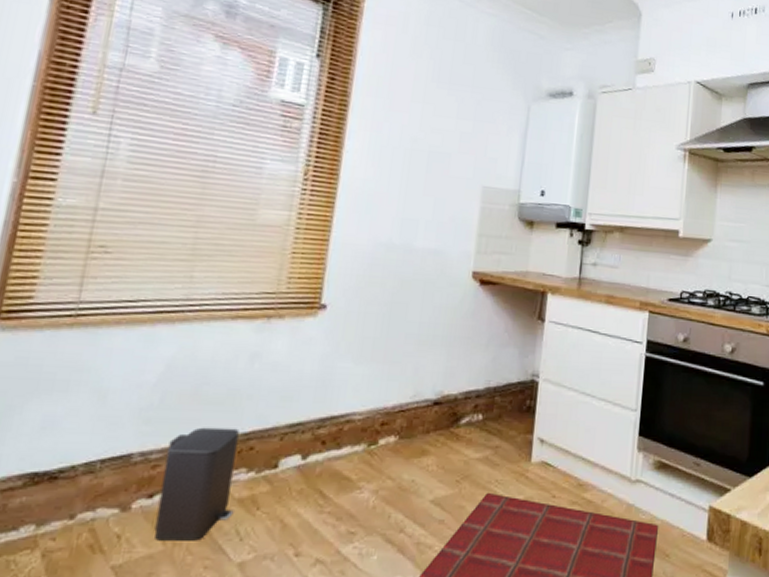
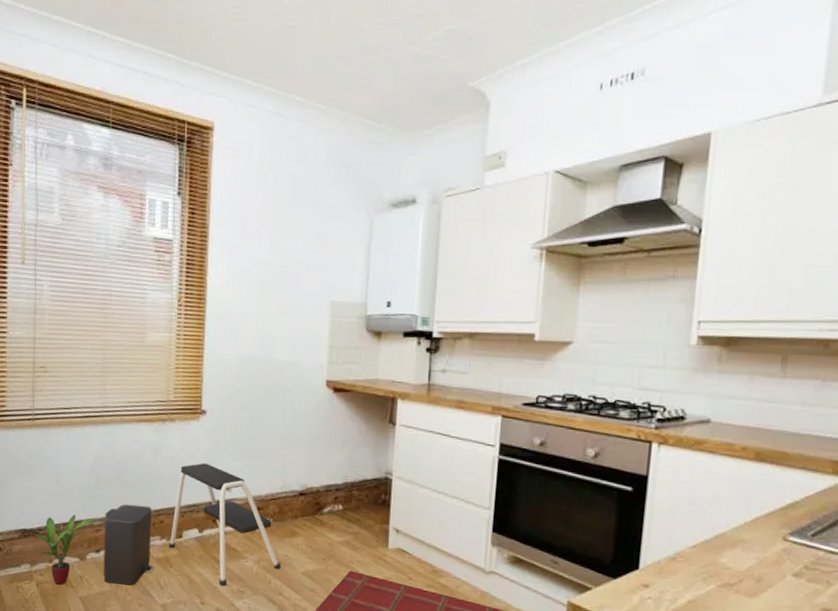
potted plant: none [46,446,155,551] -> present [32,515,97,585]
step stool: none [257,370,406,528] -> present [168,463,282,586]

